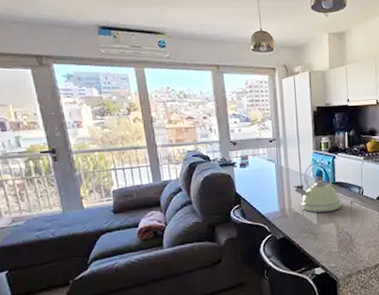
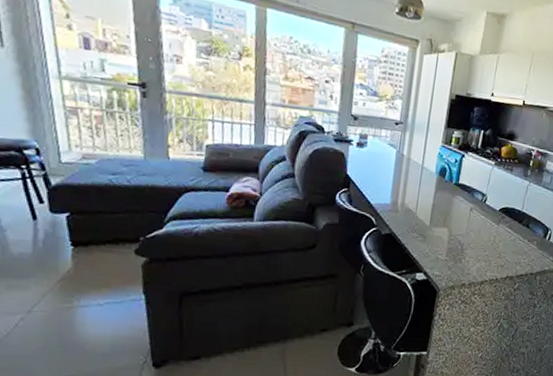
kettle: present [294,161,342,213] -> none [411,156,461,216]

